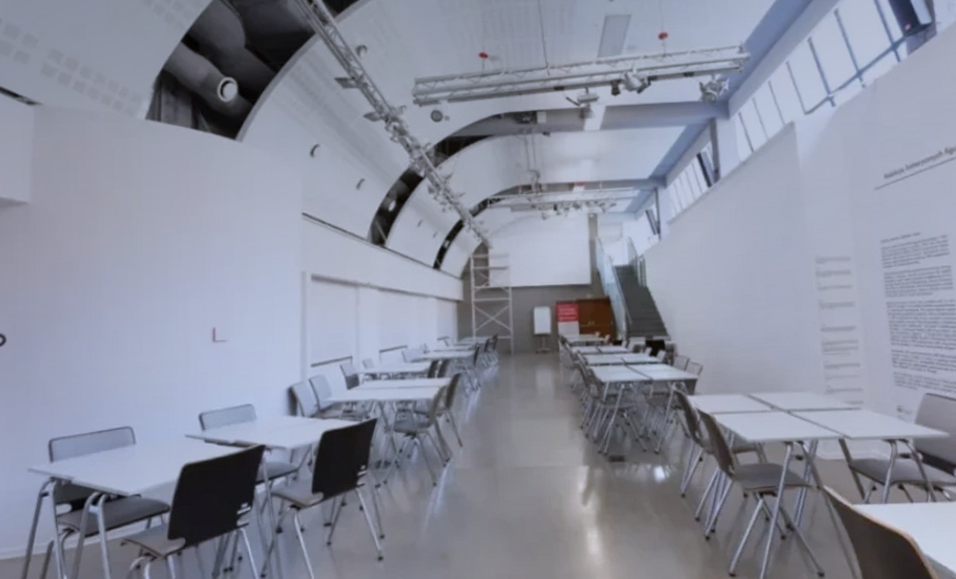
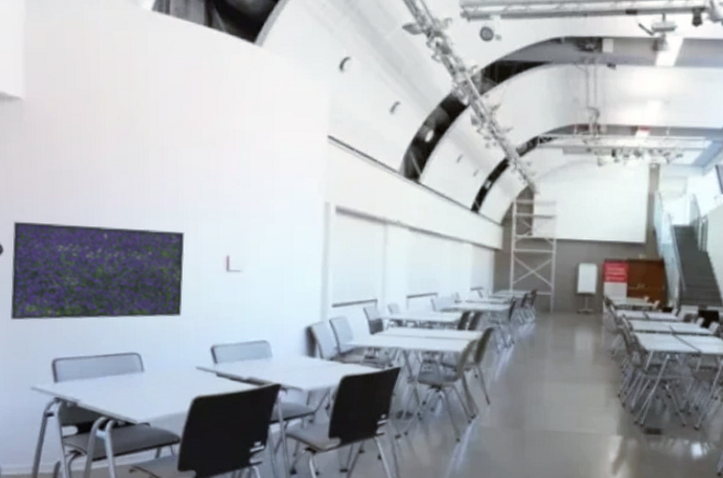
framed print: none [10,309,174,406] -> present [10,221,185,321]

